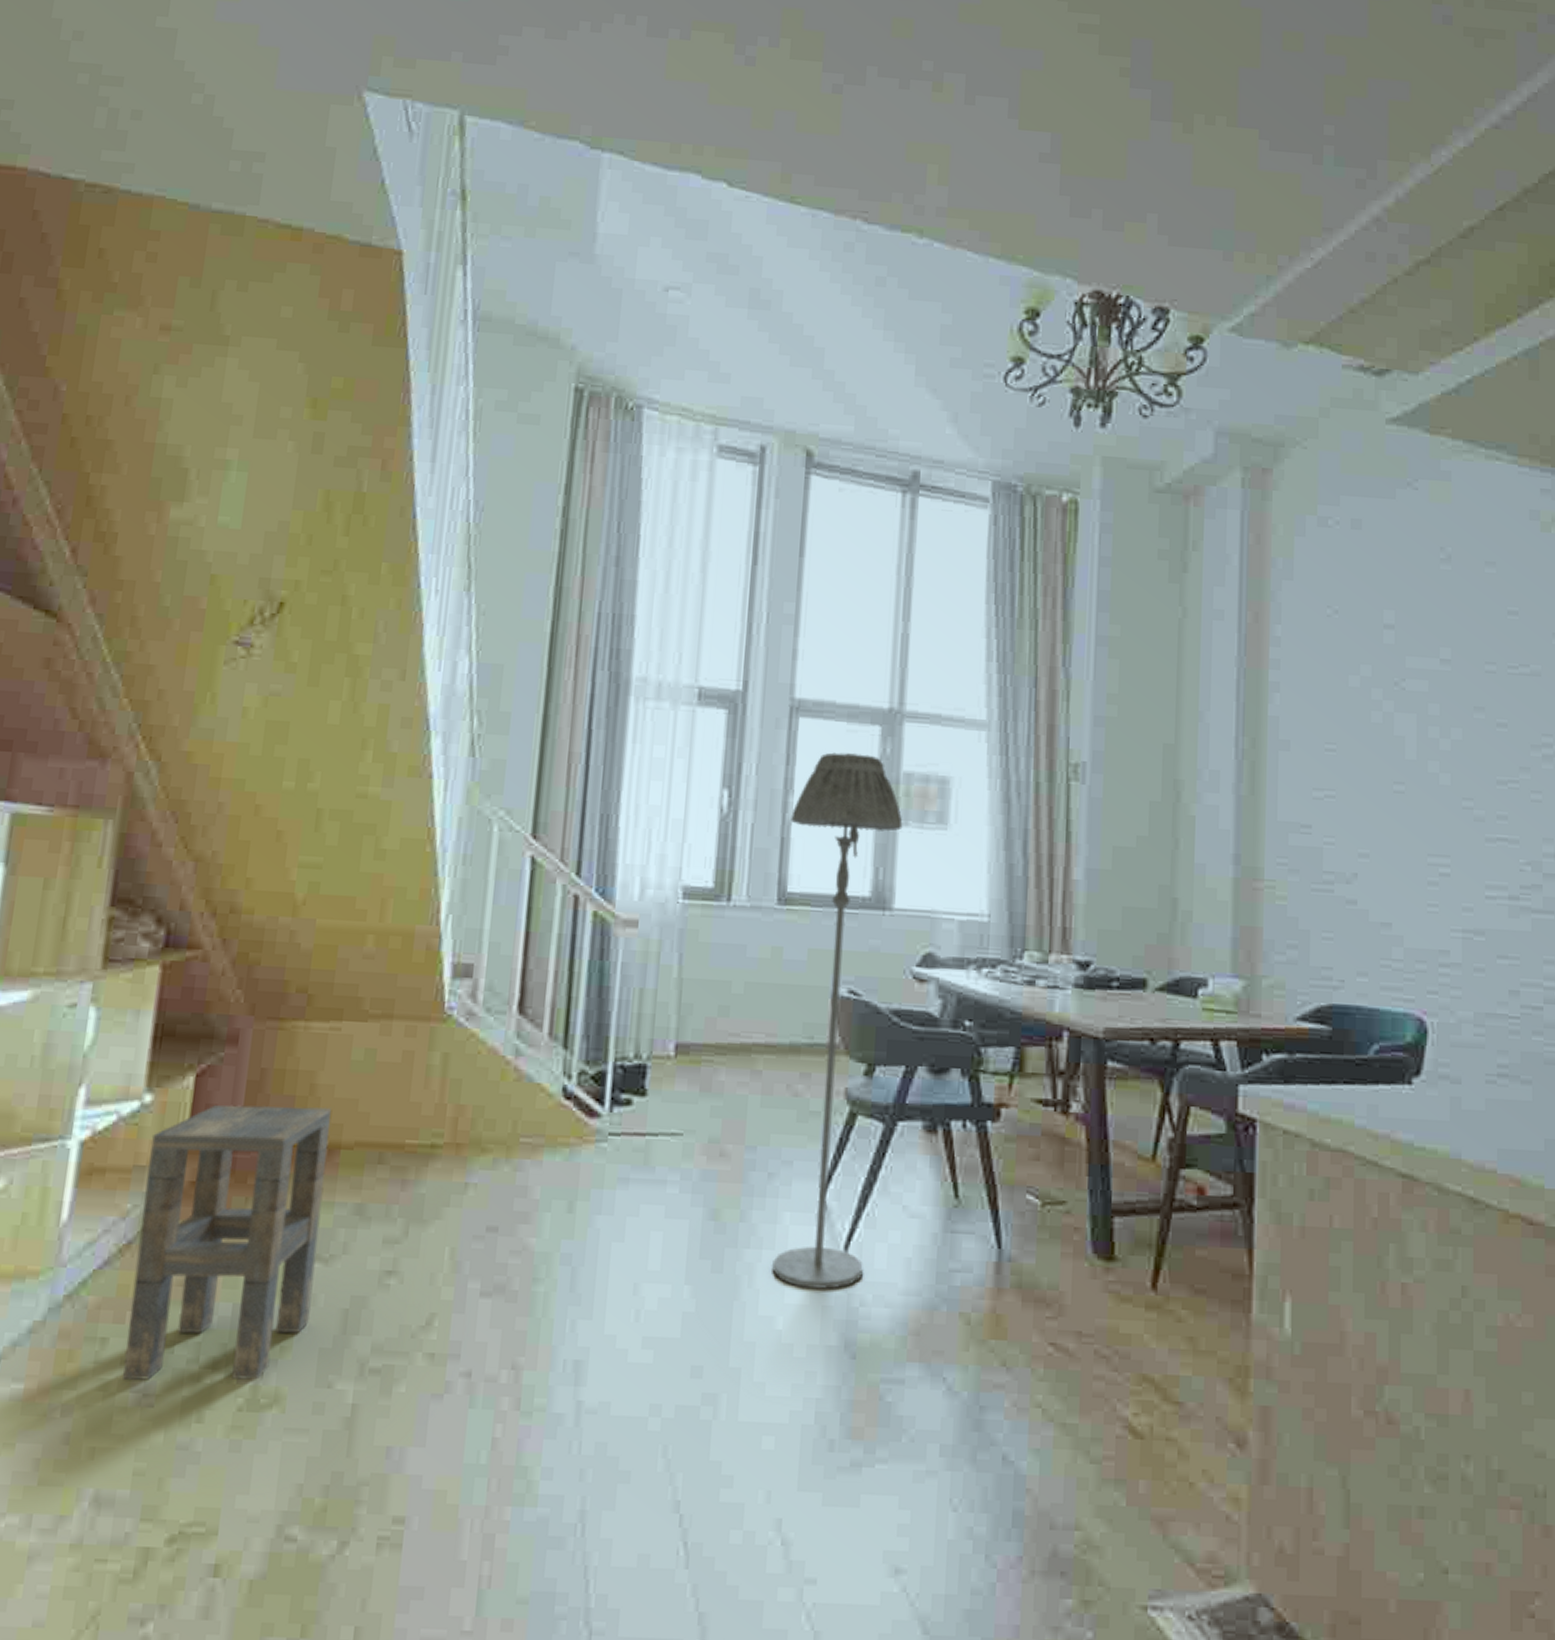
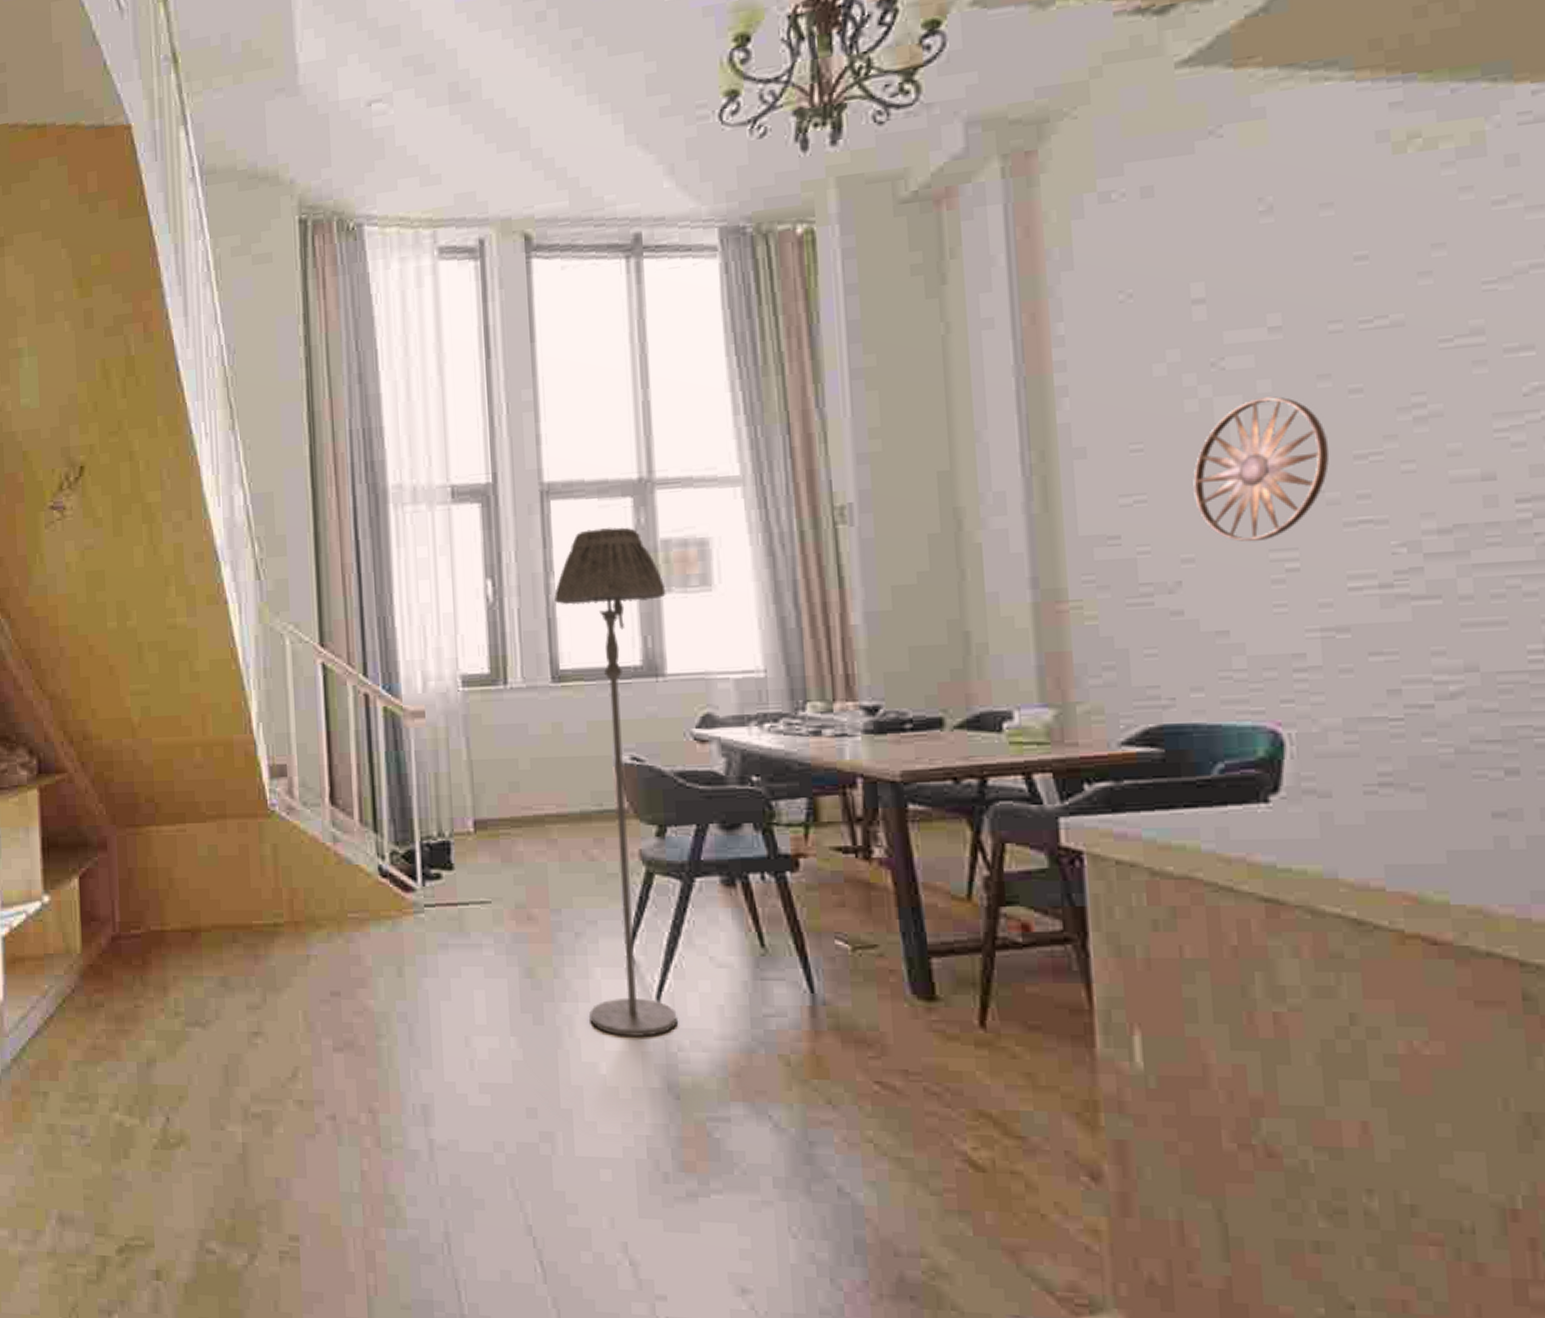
side table: present [123,1105,331,1381] -> none [54,897,198,1126]
wall art: none [1373,719,1479,846] -> present [1193,397,1330,542]

